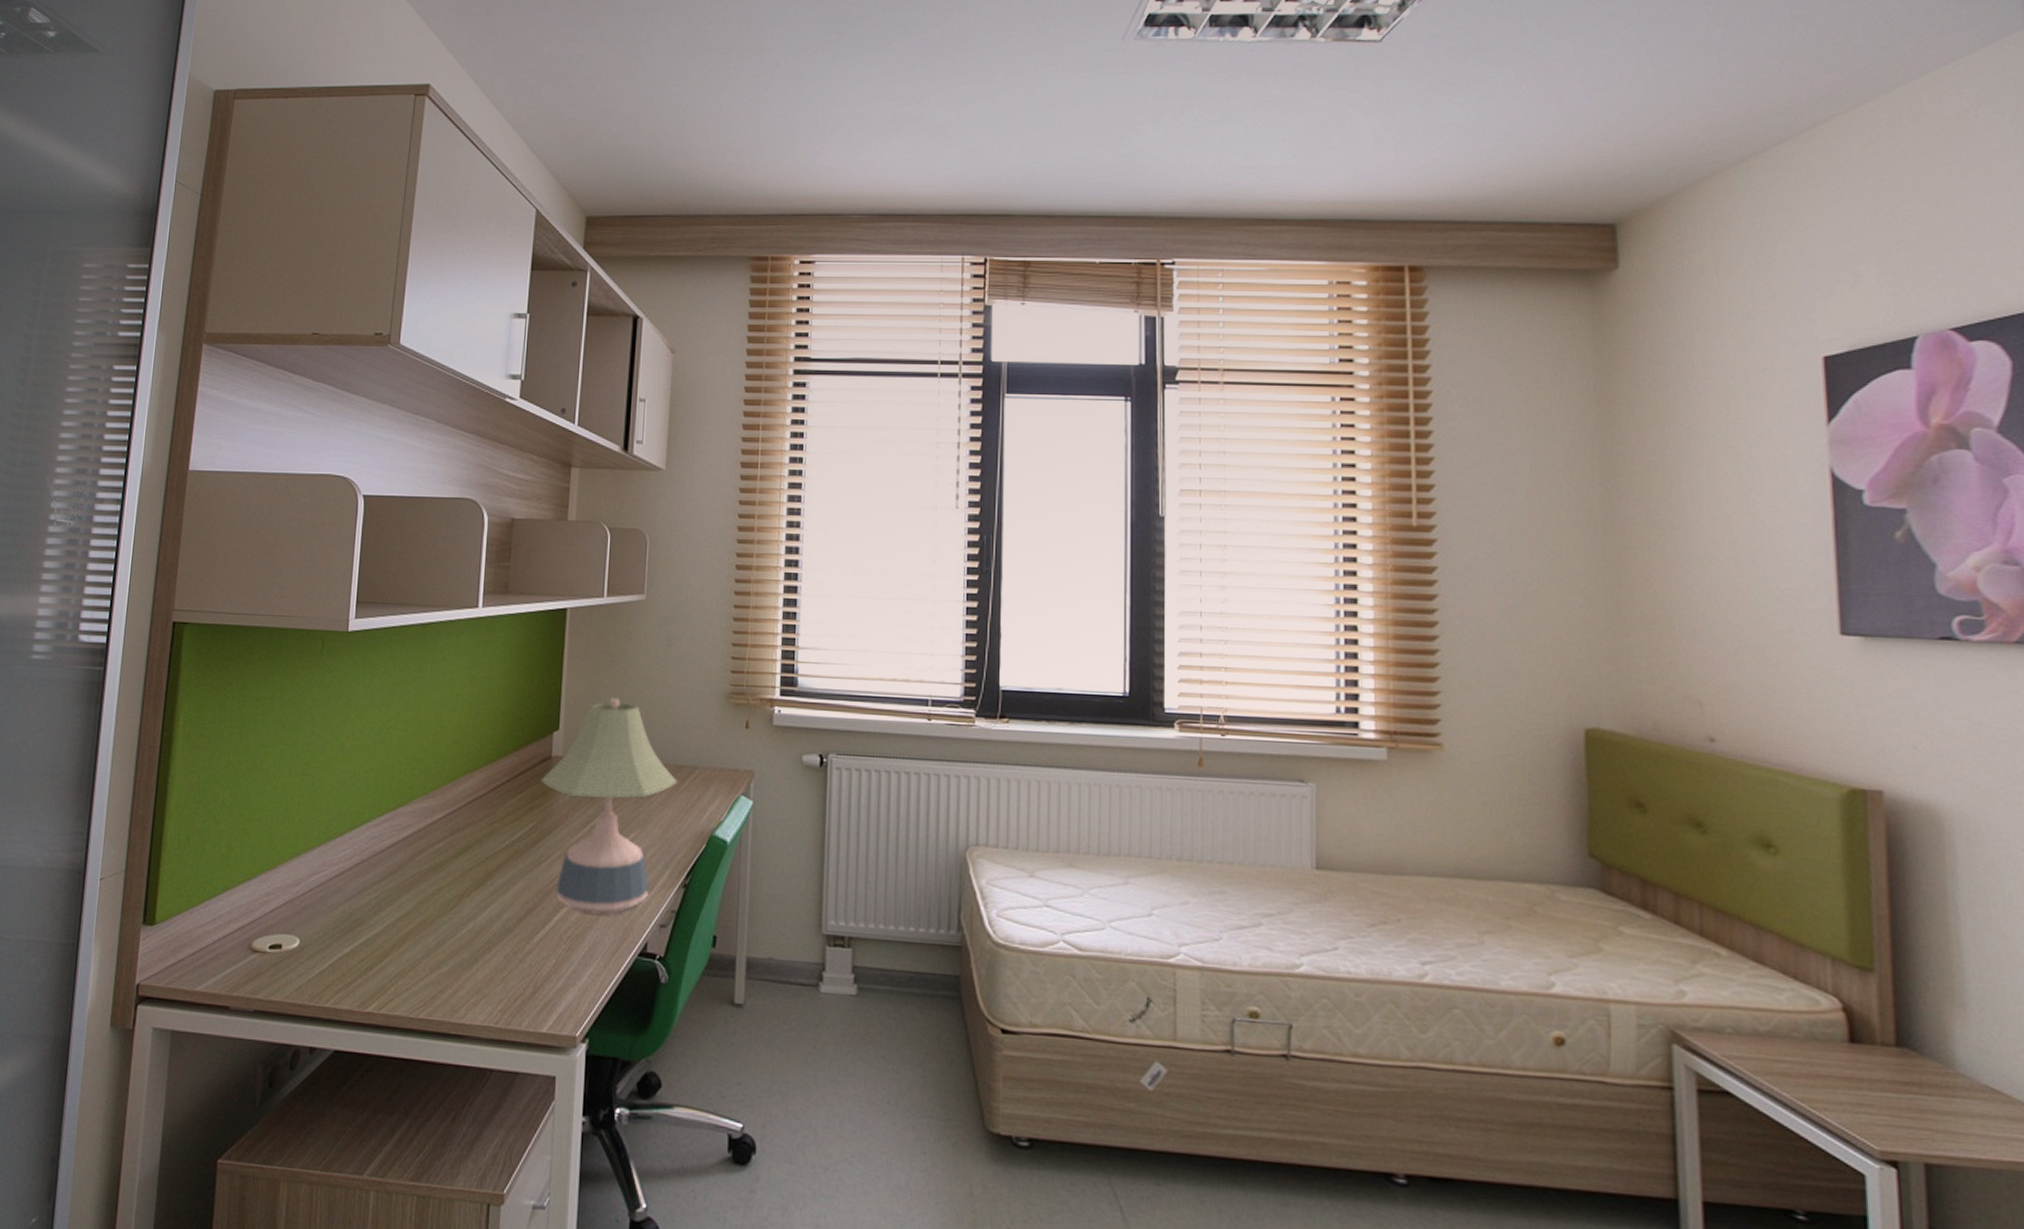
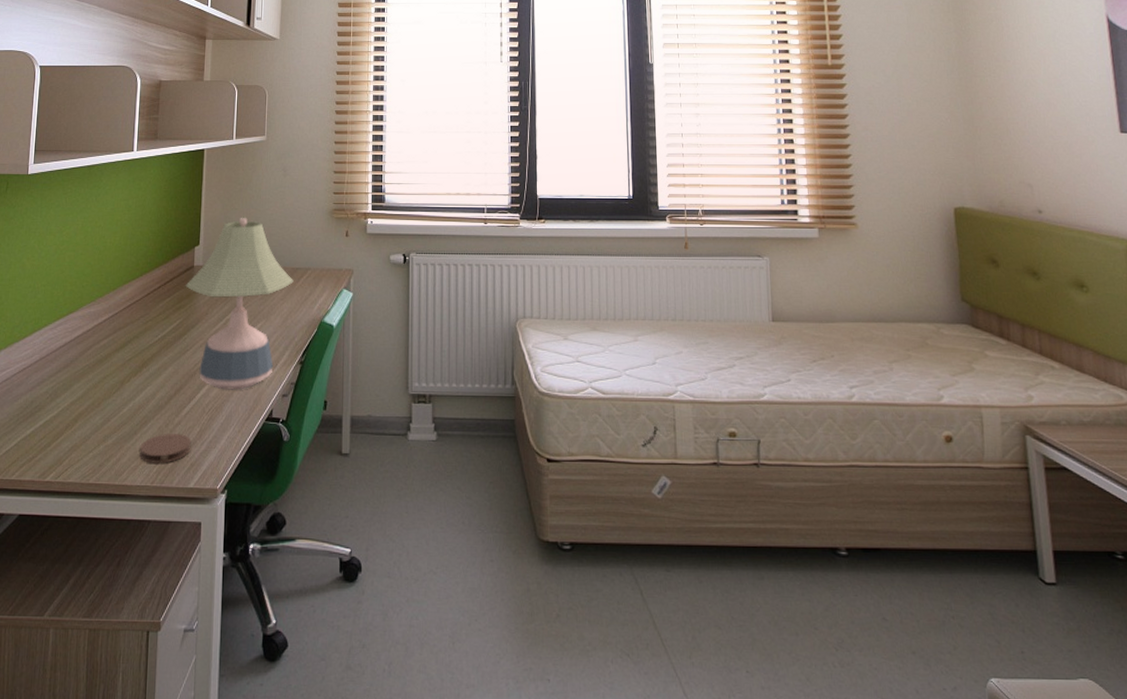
coaster: none [481,964,545,1001] -> present [139,434,192,463]

